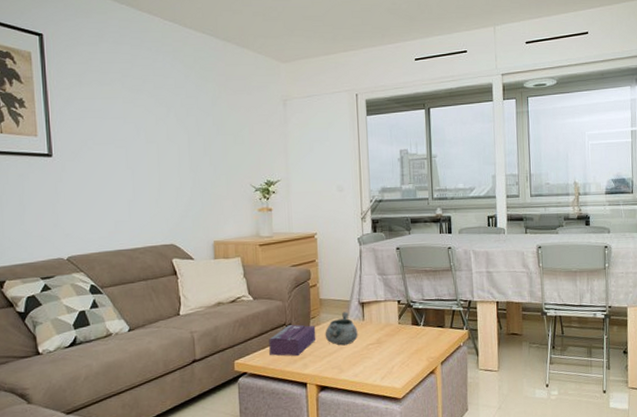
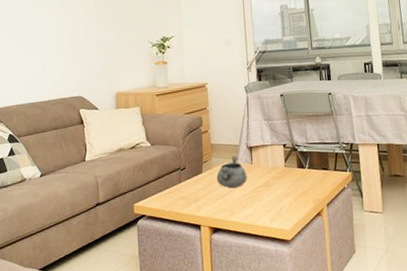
tissue box: present [269,324,316,357] -> none [165,168,209,199]

